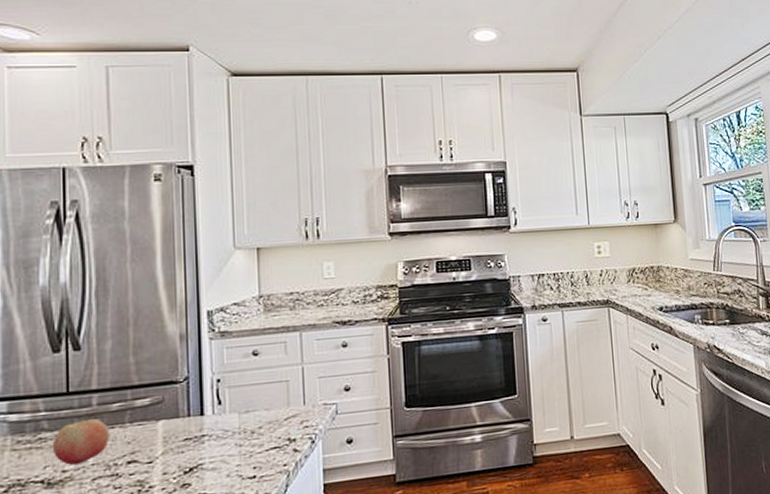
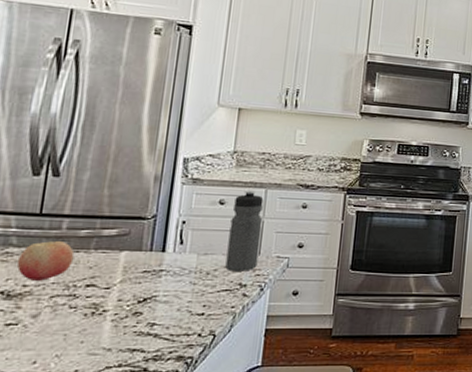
water bottle: none [268,335,304,427] -> present [225,190,264,271]

